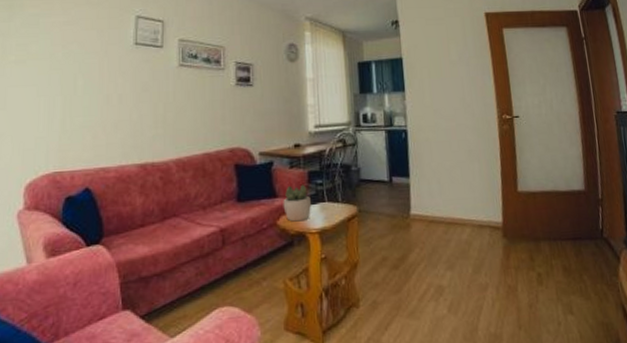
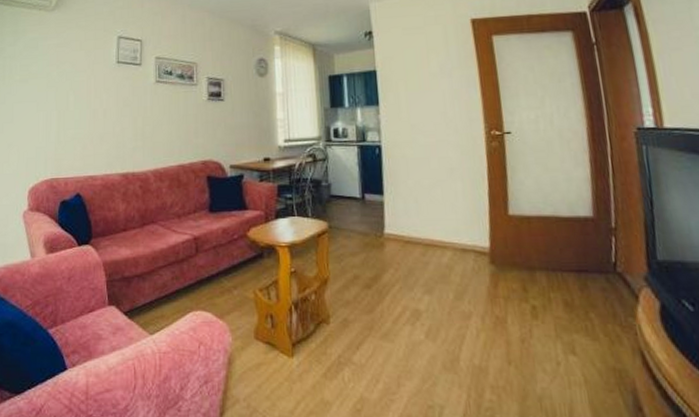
succulent plant: present [283,184,312,222] -> none [253,197,282,234]

